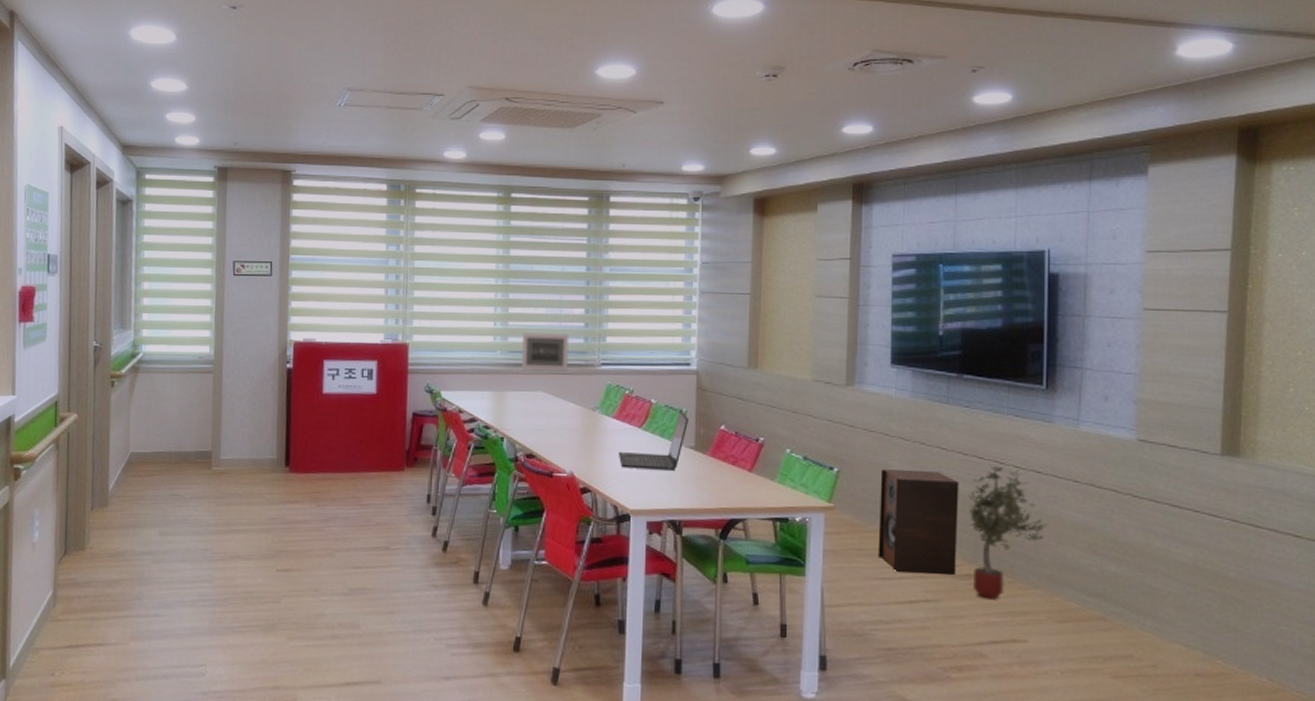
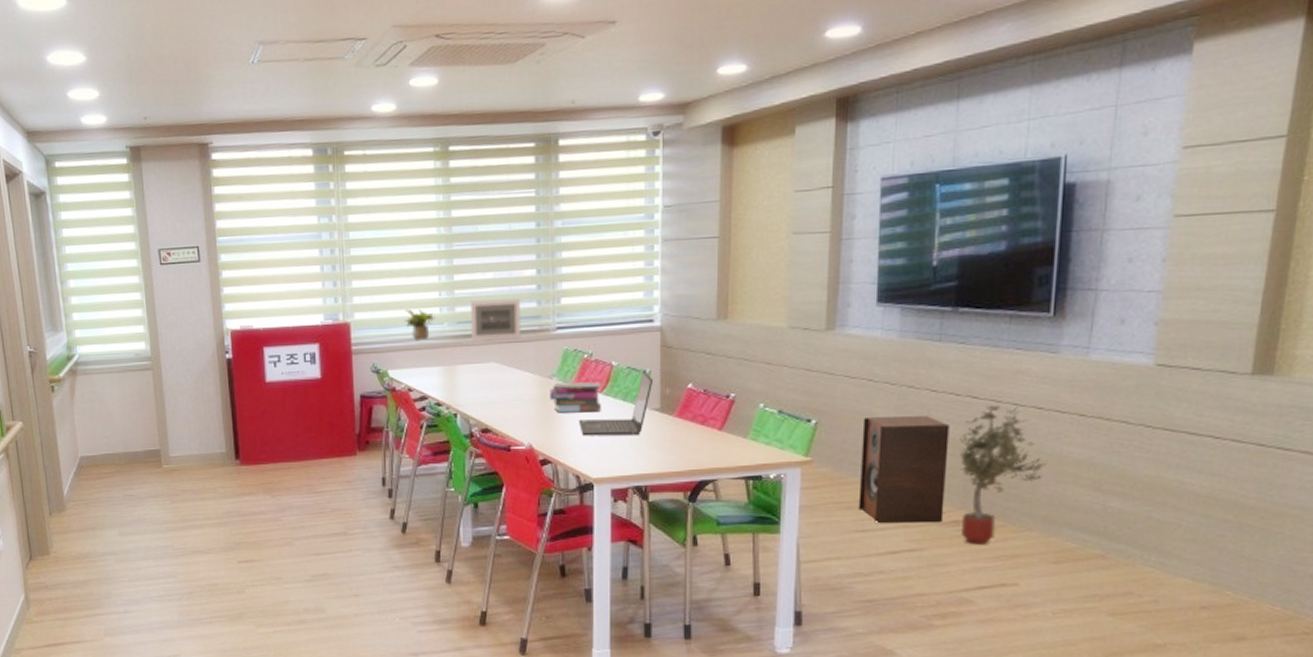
potted plant: none [460,335,489,366] -> present [405,309,435,341]
books: none [592,414,640,446] -> present [550,382,601,413]

